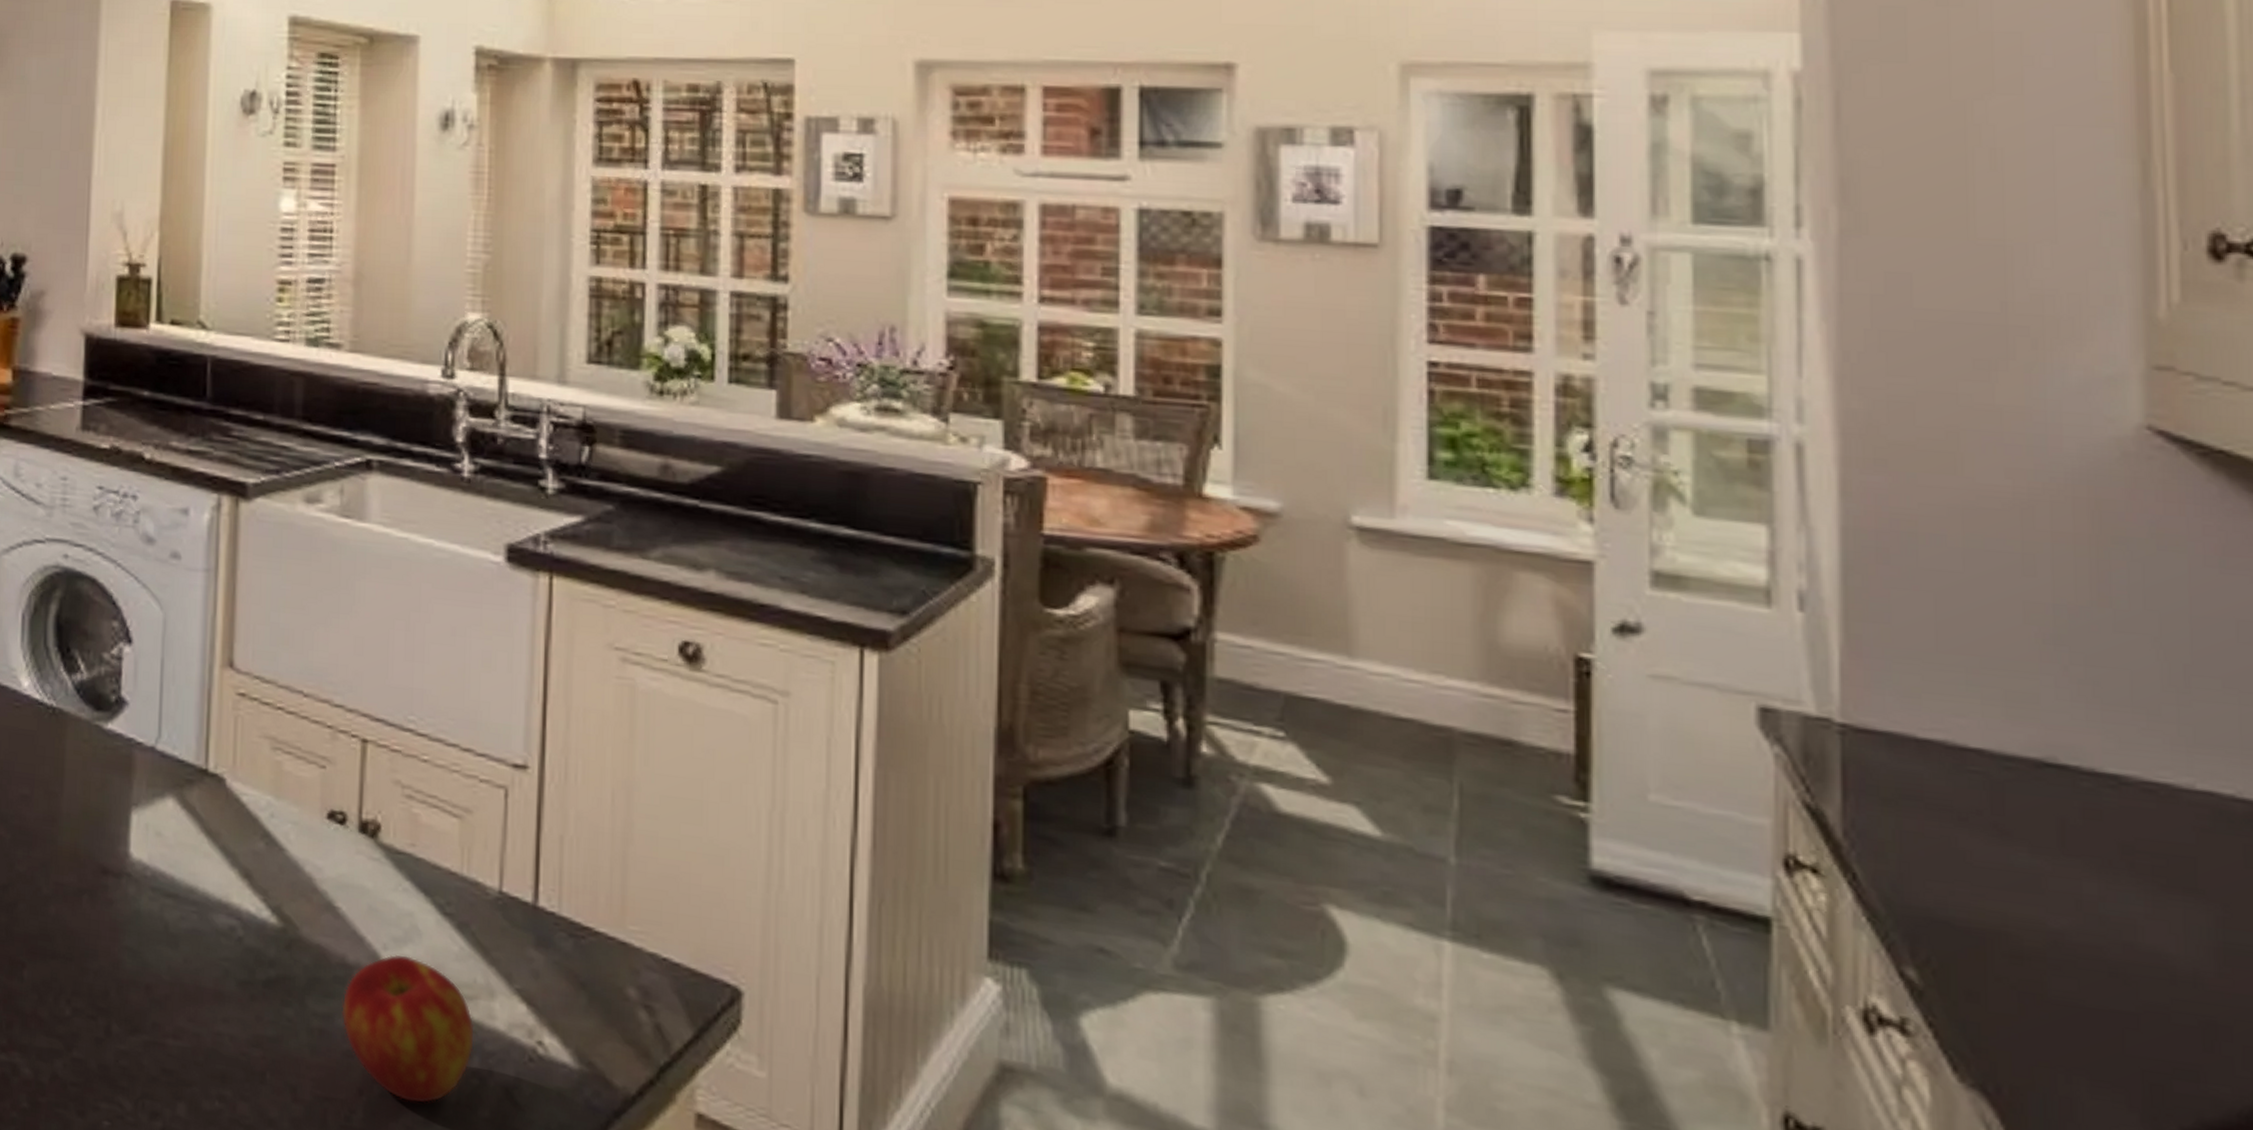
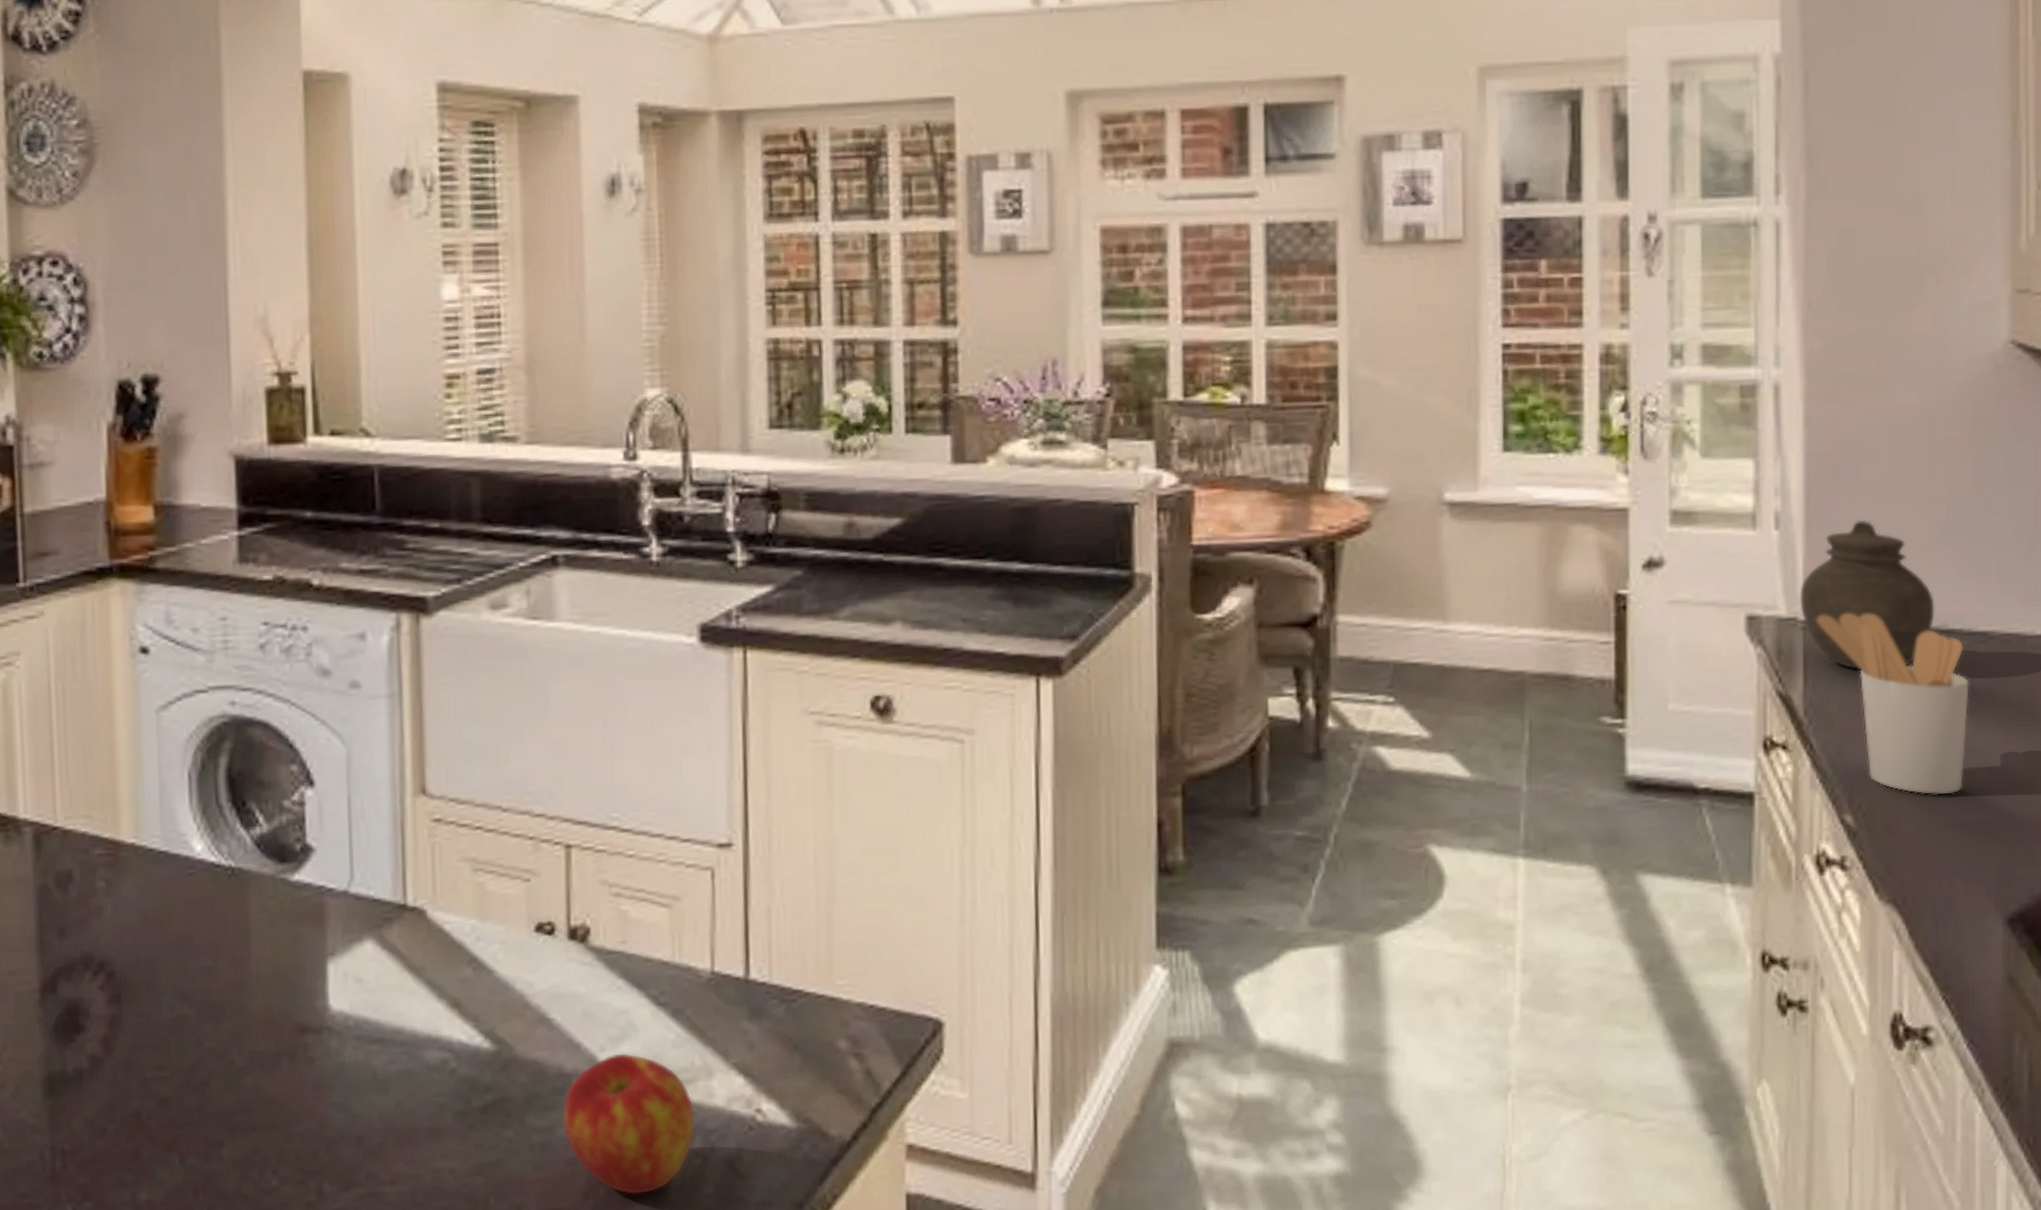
jar: none [1835,614,2037,799] -> present [1800,519,1935,670]
utensil holder: none [1861,719,2093,969] -> present [1817,613,1969,795]

